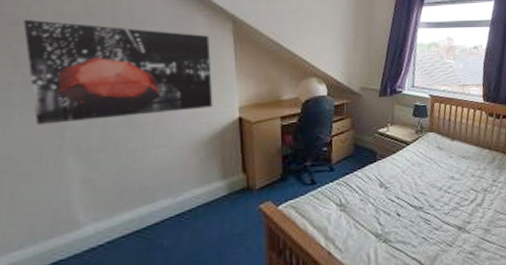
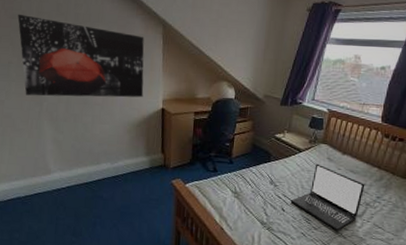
laptop: none [406,154,480,227] -> present [291,163,365,231]

